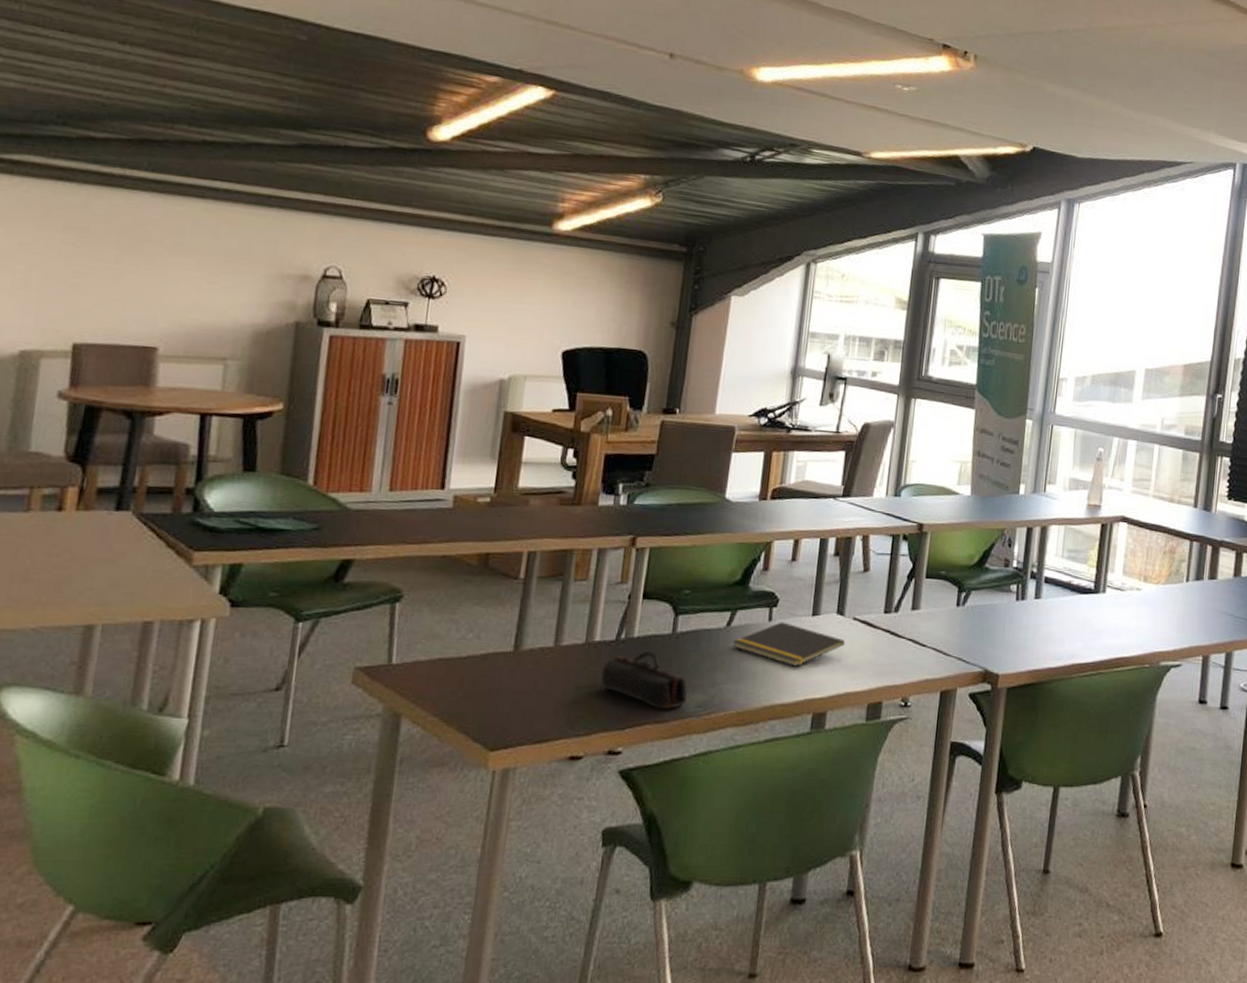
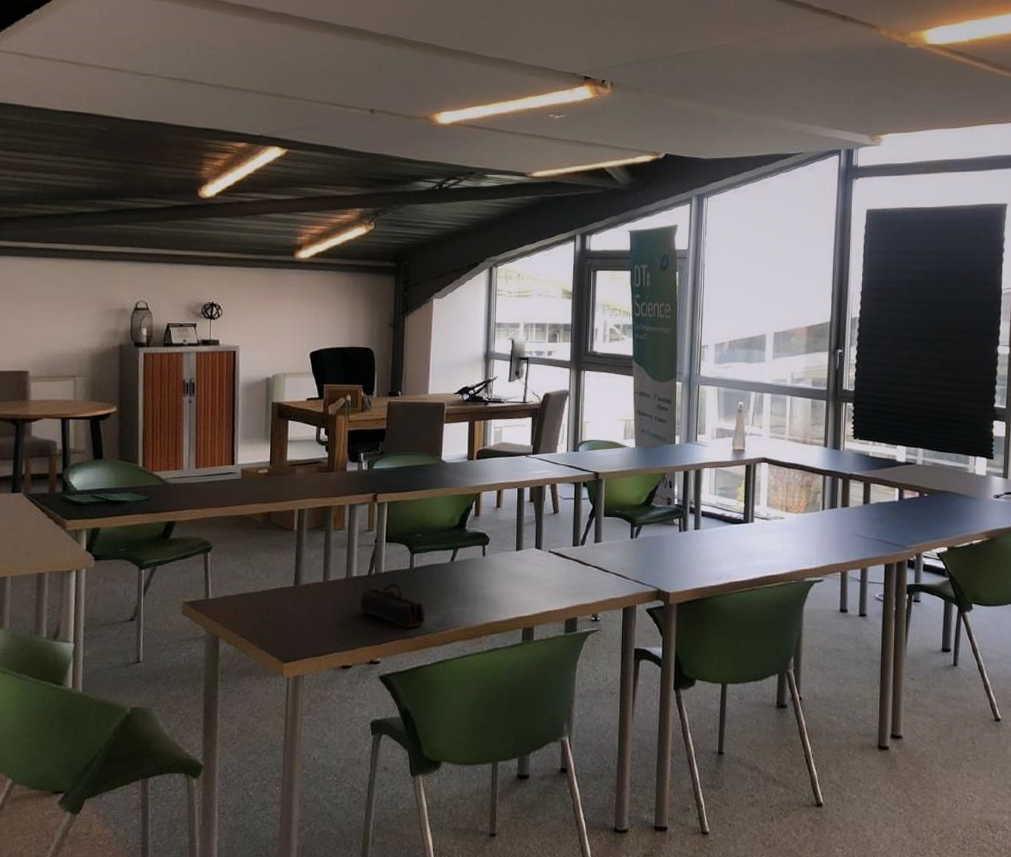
notepad: present [732,622,845,667] -> none [457,556,544,591]

